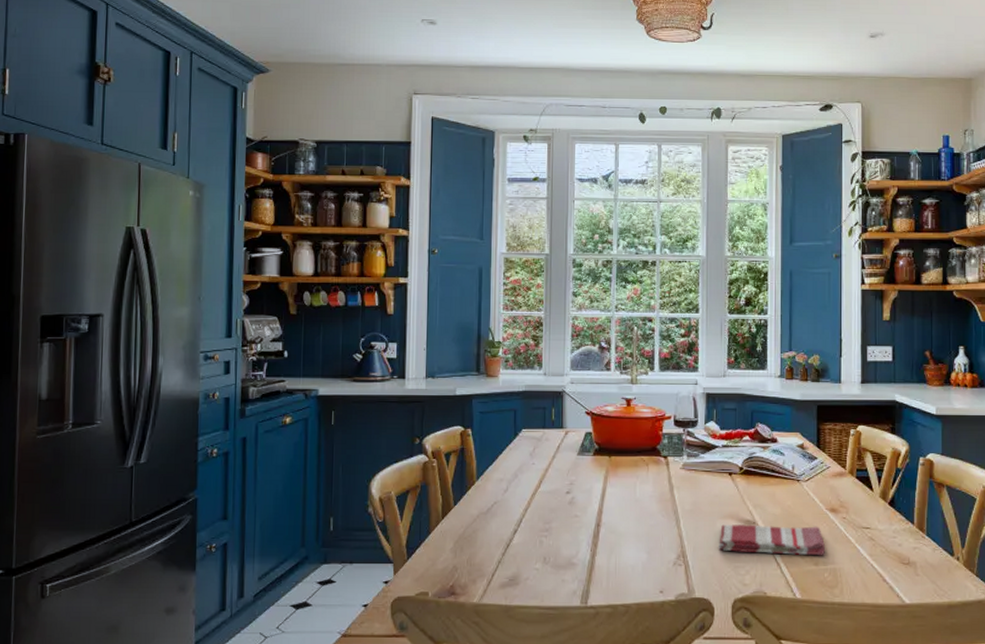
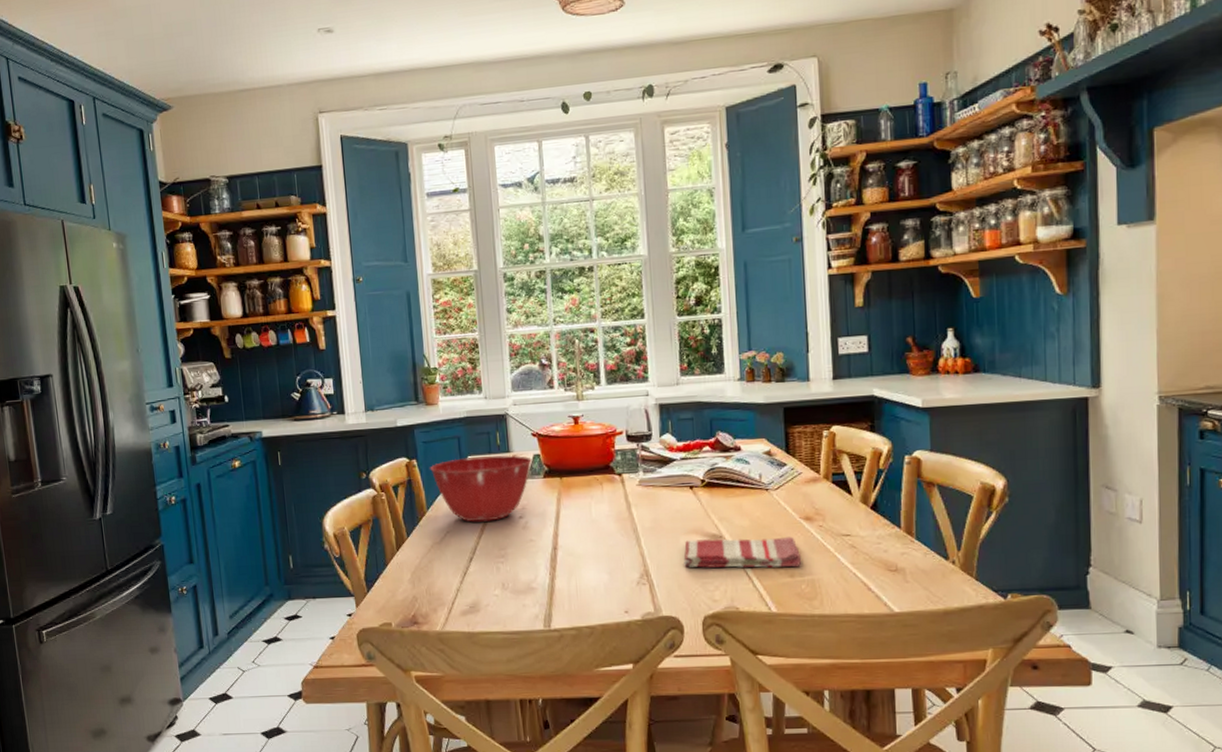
mixing bowl: none [484,431,583,495] -> present [430,455,532,522]

